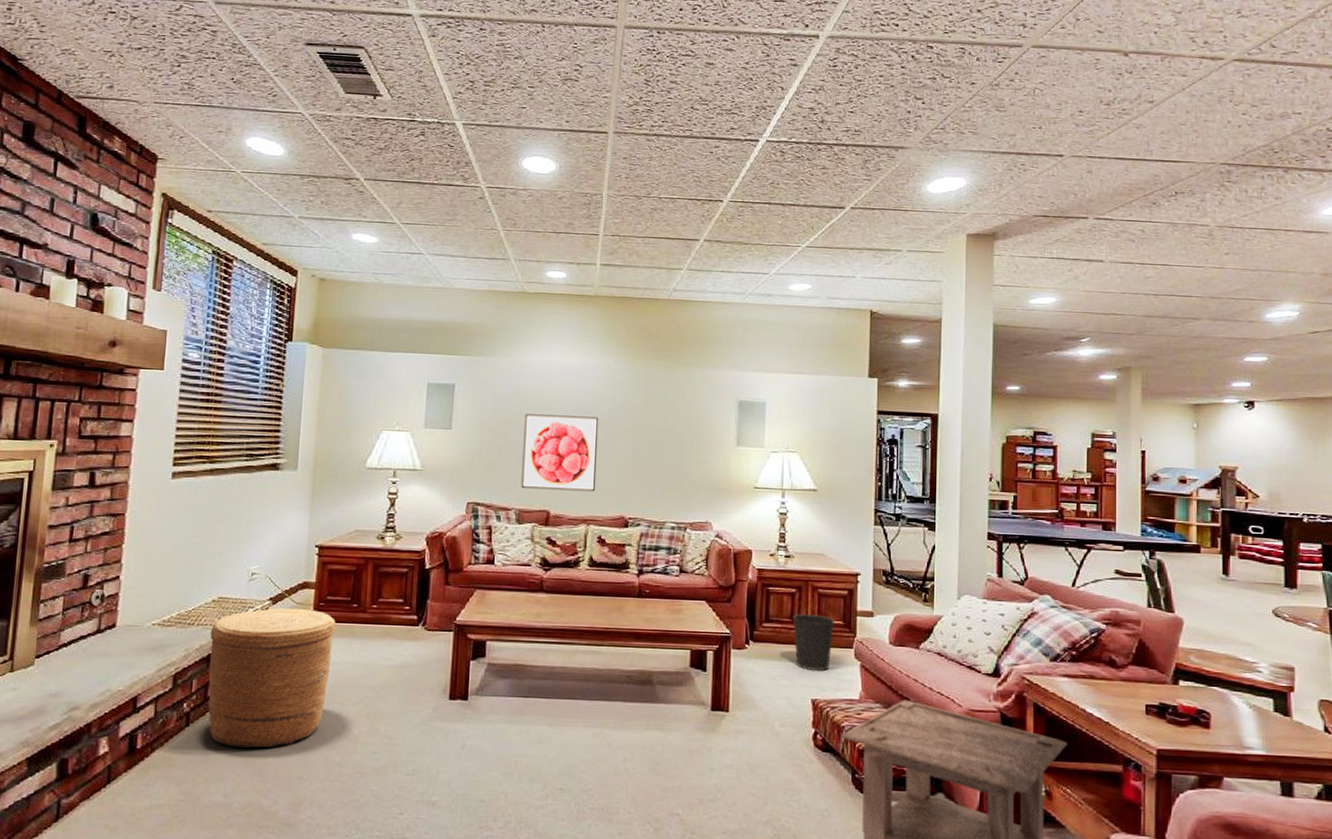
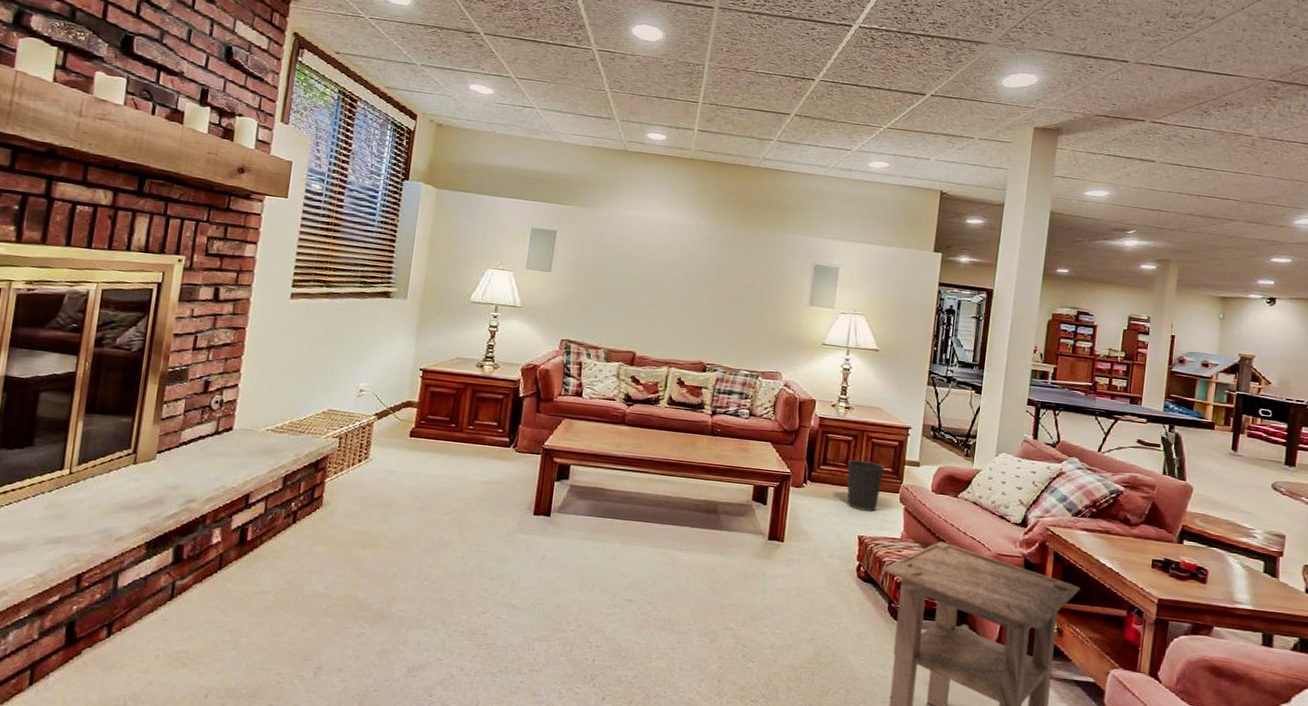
basket: present [207,608,336,748] -> none [313,423,435,547]
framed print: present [521,414,599,492] -> none [611,262,687,338]

